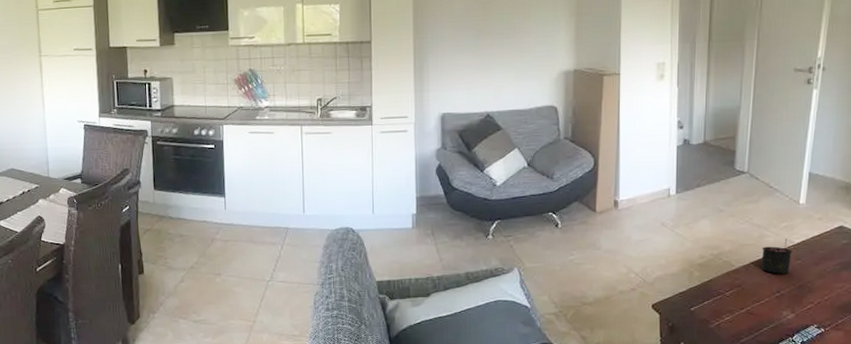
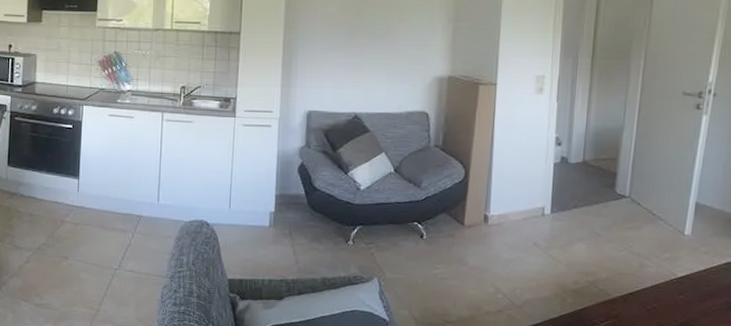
candle: present [761,239,792,274] -> none [640,271,675,309]

